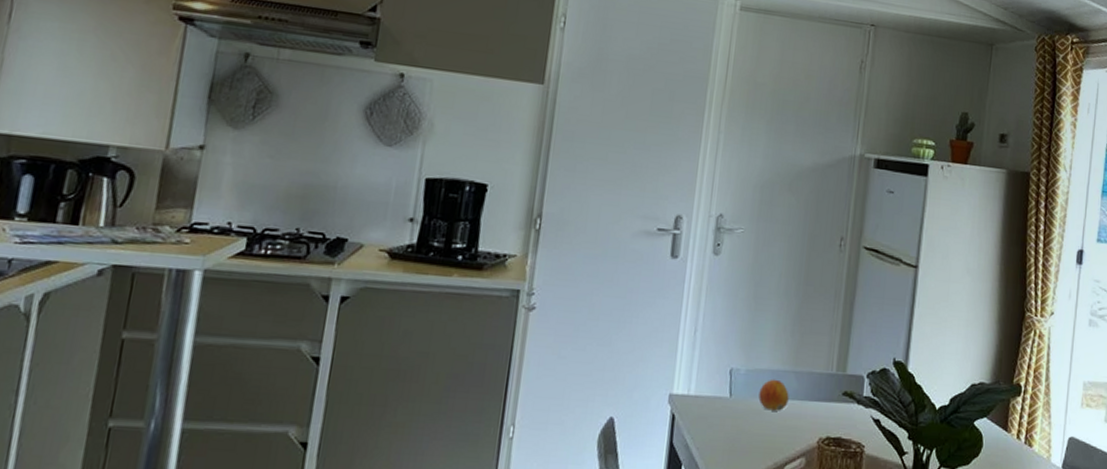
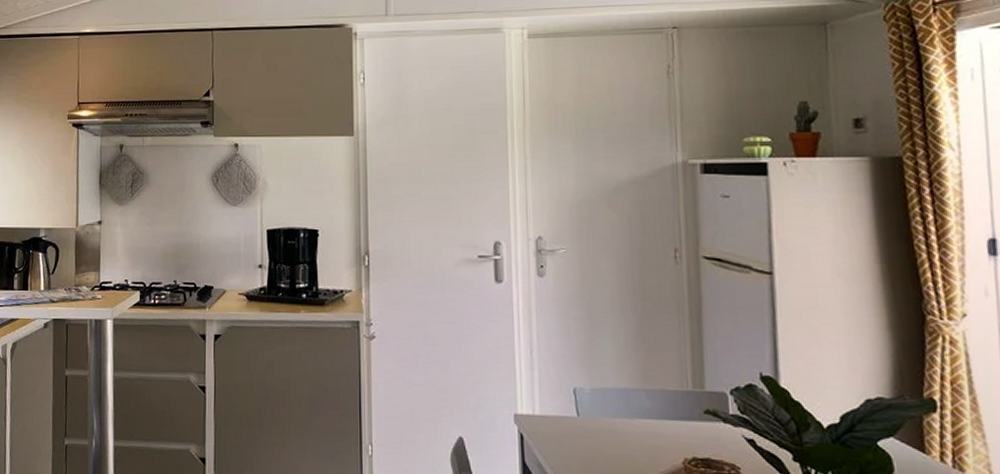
fruit: present [758,379,789,411] -> none [608,397,643,431]

